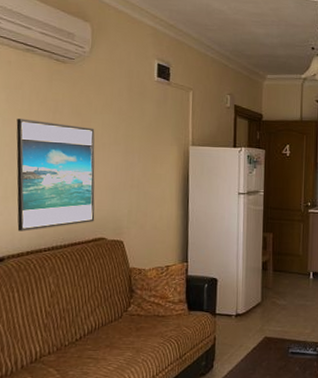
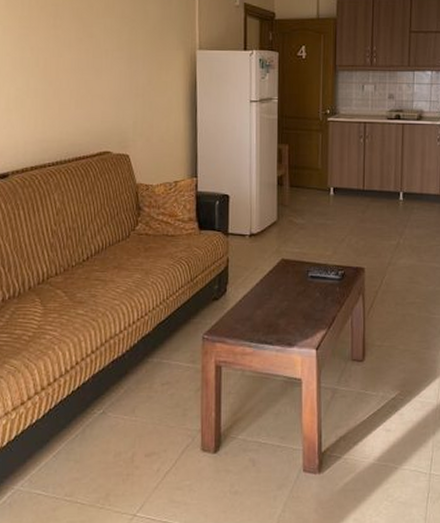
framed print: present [16,119,95,231] -> none [16,26,99,145]

